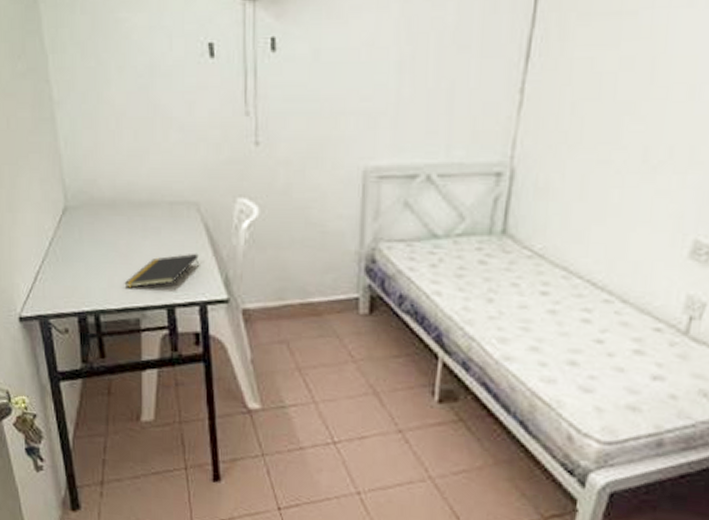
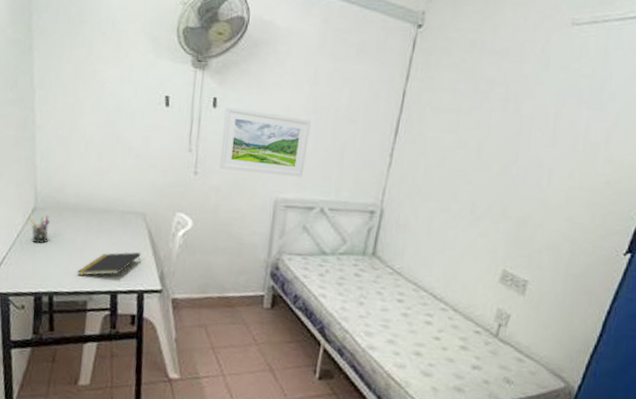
pen holder: none [60,215,86,252] -> present [28,215,50,244]
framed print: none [286,47,405,135] -> present [220,106,311,177]

